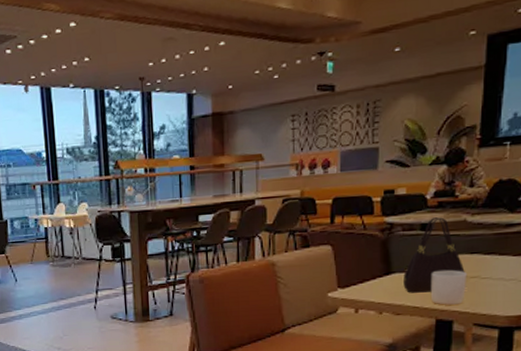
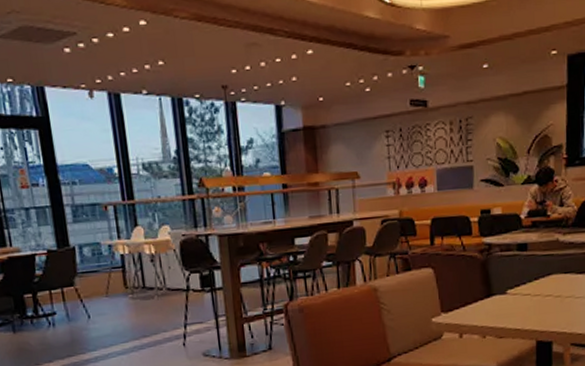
handbag: present [403,217,465,293] -> none [504,237,560,315]
mug: present [430,270,468,305] -> none [529,290,563,326]

